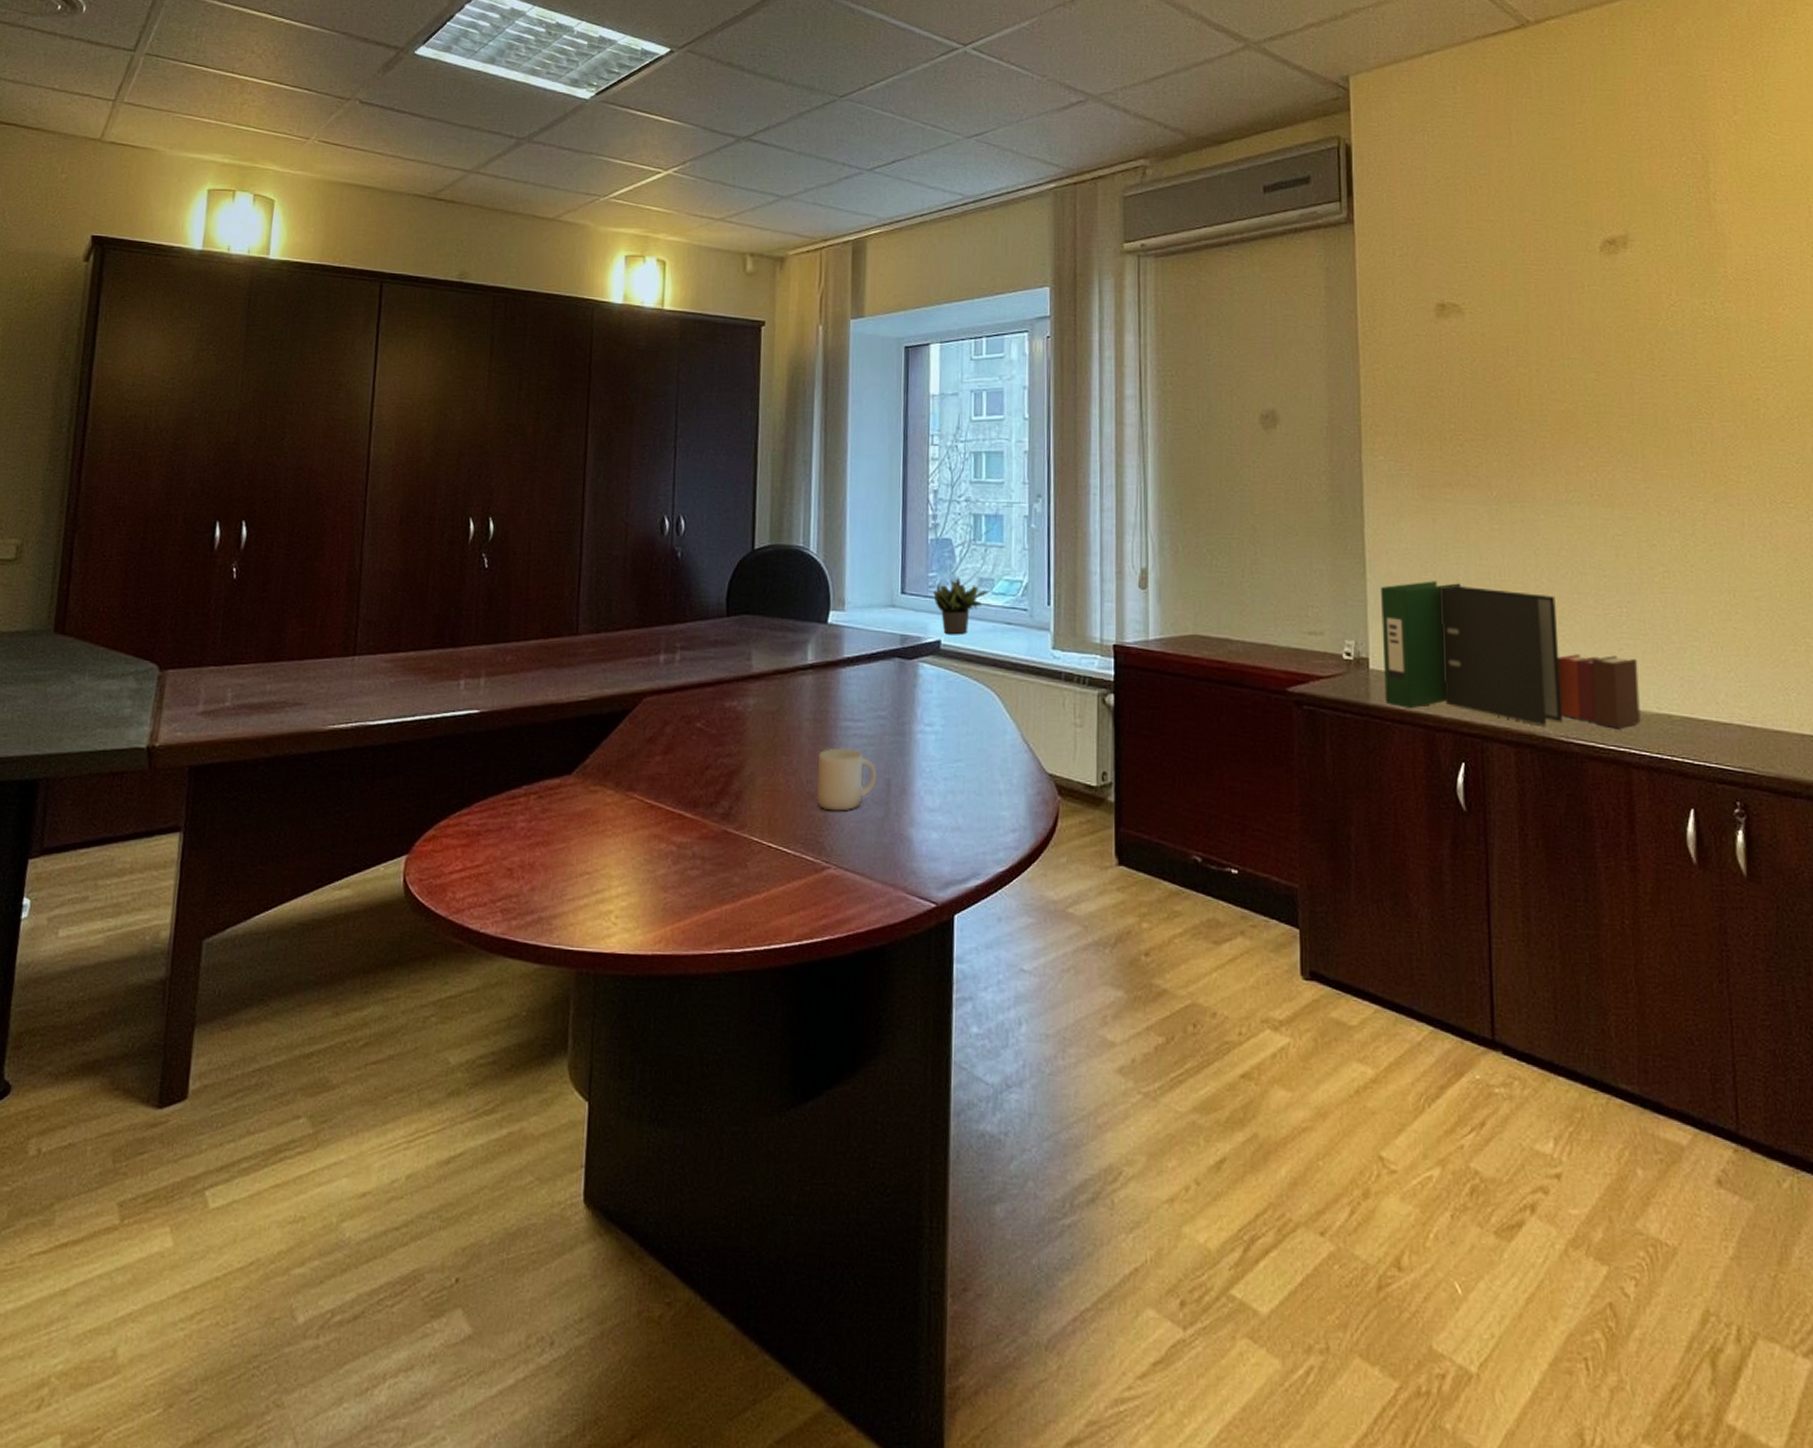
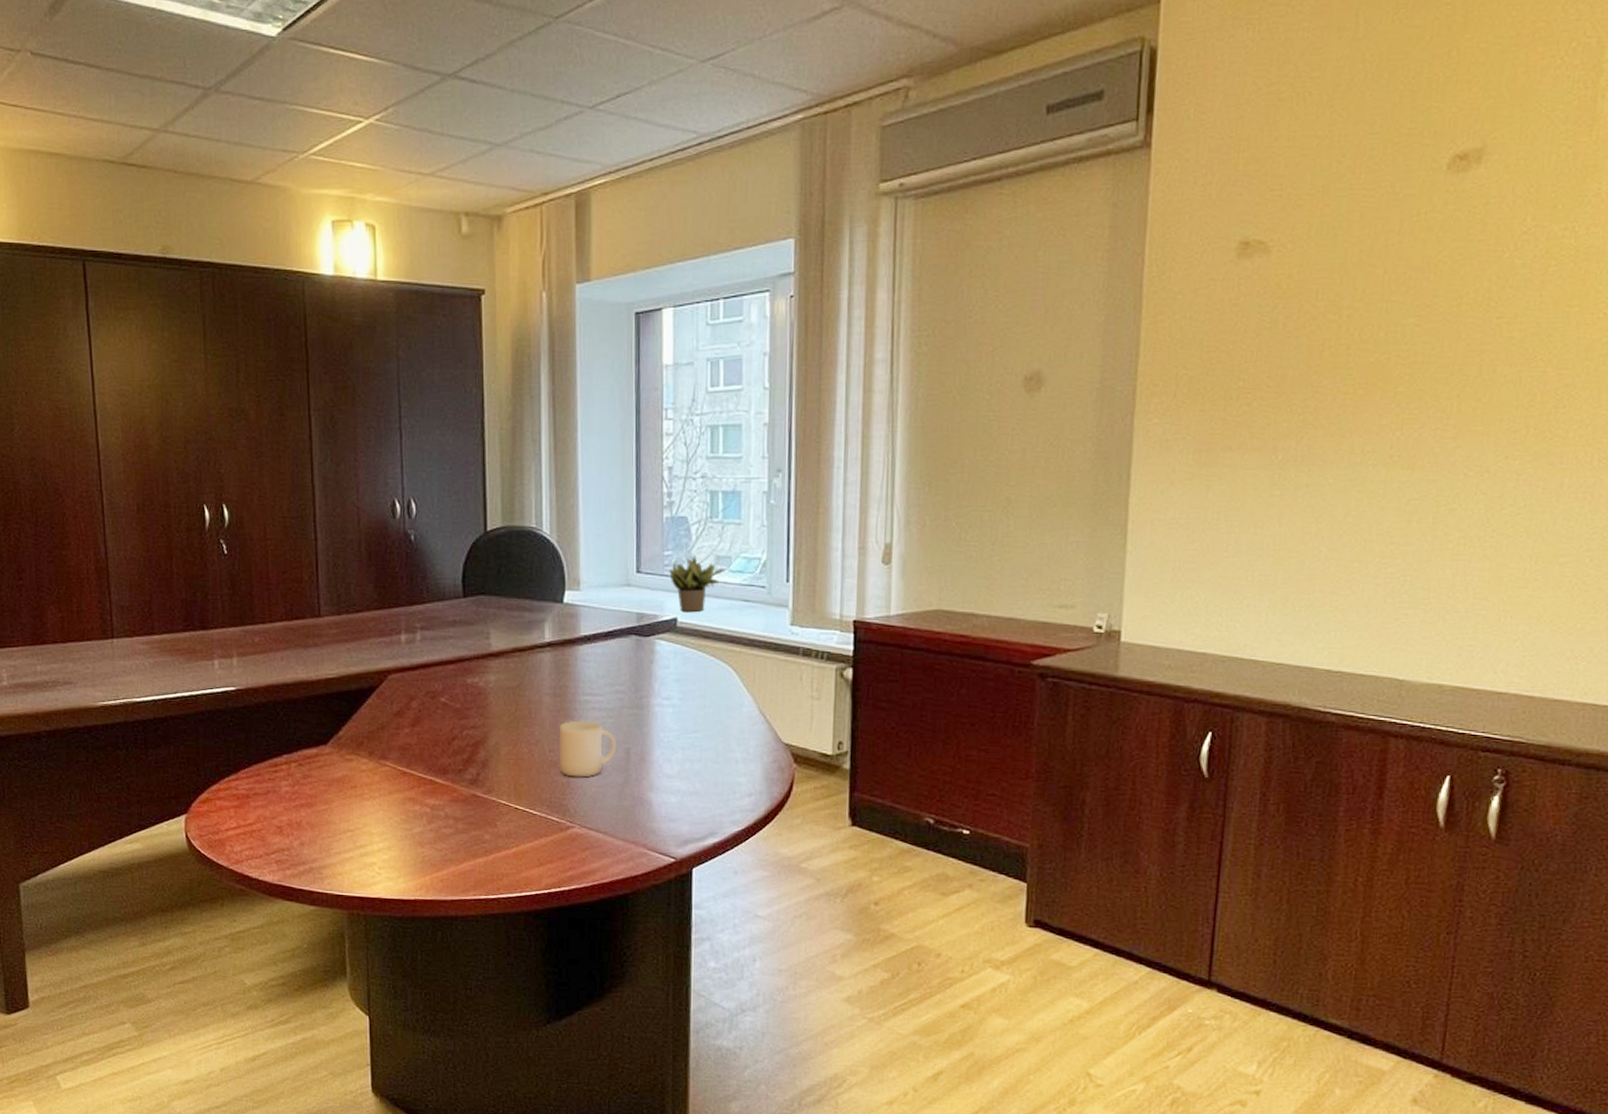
binder: present [1381,581,1461,709] -> none [1134,551,1229,681]
binder: present [1439,586,1563,726] -> none [1198,556,1333,697]
books: present [1558,654,1641,729] -> none [1321,624,1414,699]

